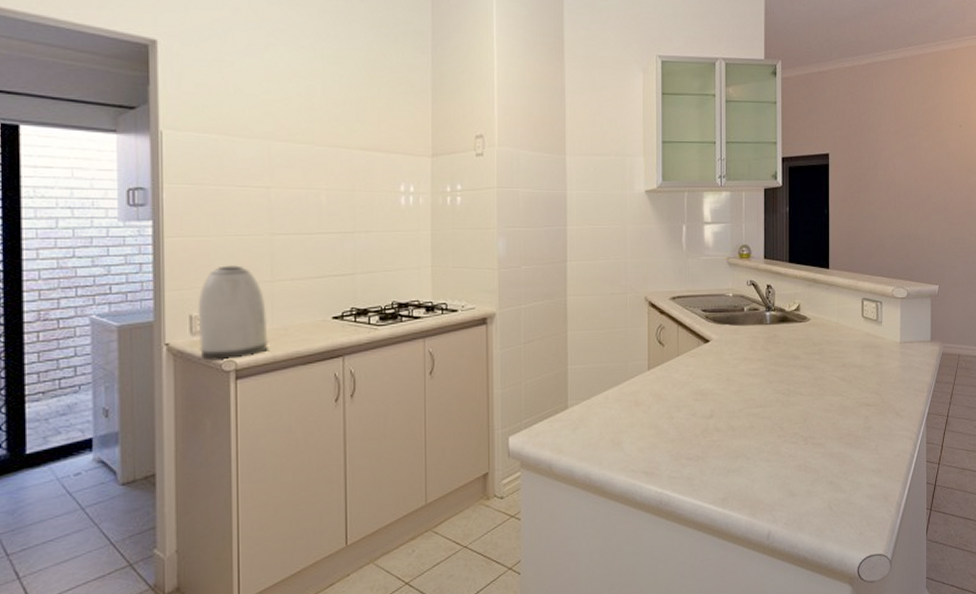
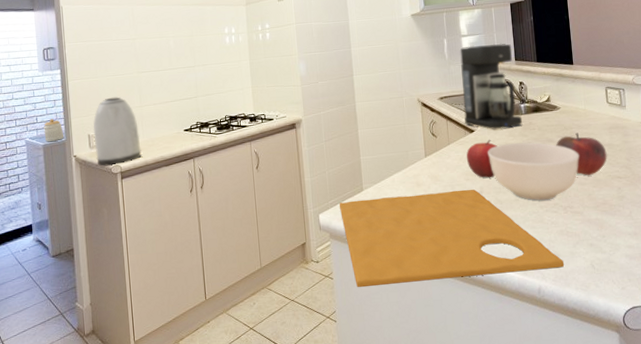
jar: none [119,289,153,323] -> present [42,119,65,142]
cutting board: none [536,411,798,532] -> present [340,189,564,288]
fruit: none [697,352,735,399] -> present [466,139,497,178]
coffee maker: none [699,236,767,341] -> present [460,43,523,130]
bowl: none [723,358,827,429] -> present [488,142,580,201]
fruit: none [802,350,857,401] -> present [556,133,607,175]

